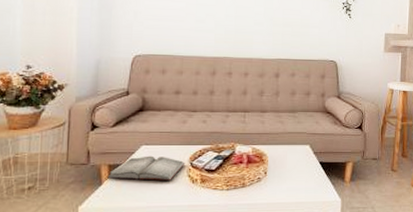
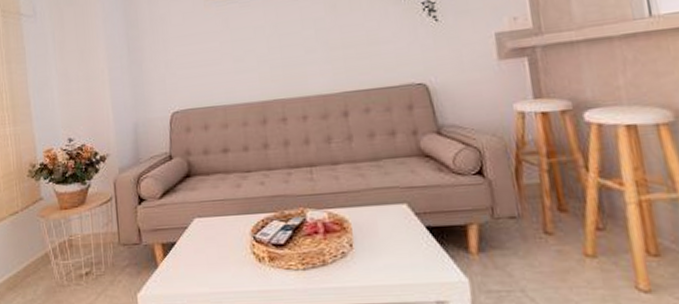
hardback book: present [107,156,186,181] -> none [162,230,247,261]

